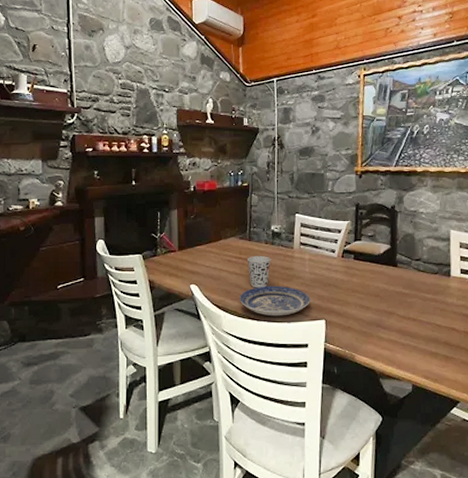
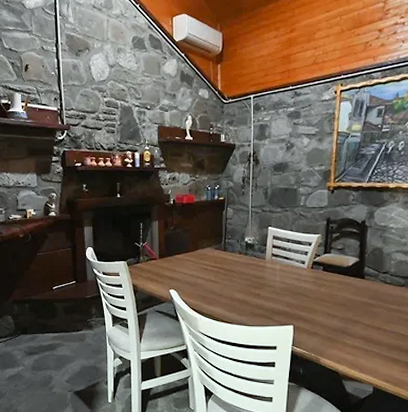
plate: present [240,285,310,317] -> none [215,292,280,321]
cup: present [246,256,271,288] -> none [221,265,244,295]

